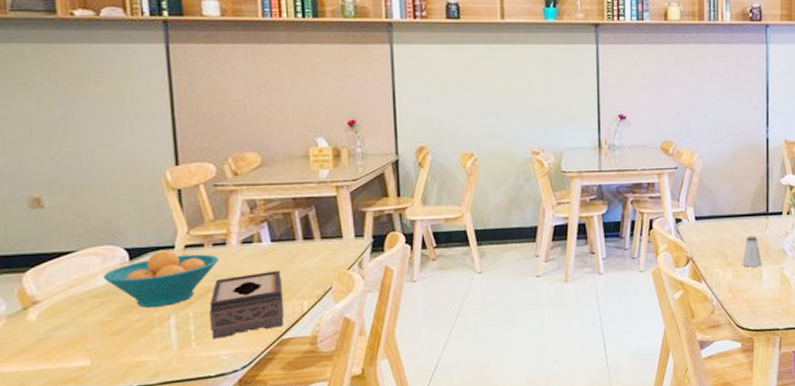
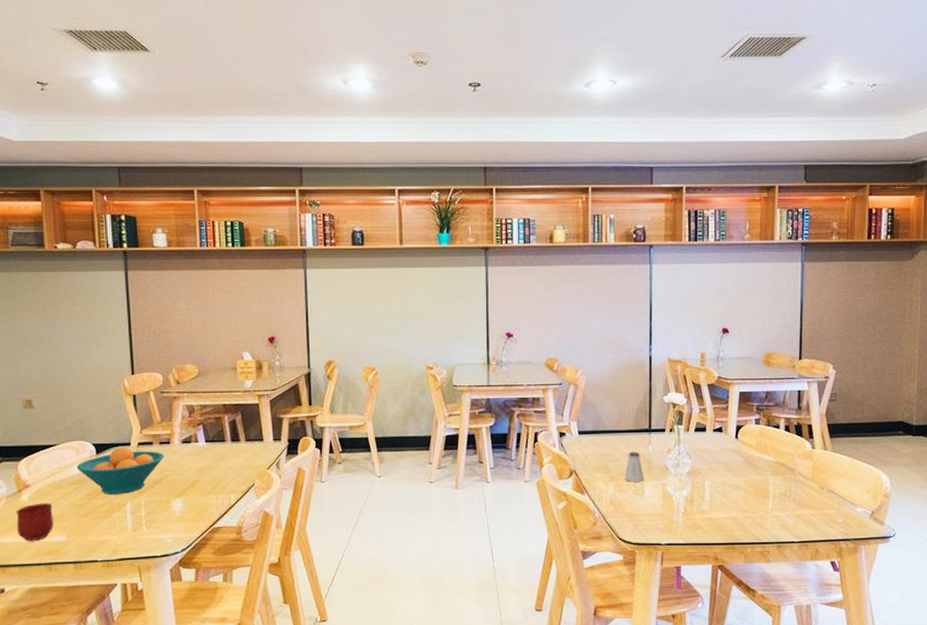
mug: none [20,321,73,370] -> present [16,503,54,542]
tissue box: present [209,270,285,339] -> none [156,467,216,524]

